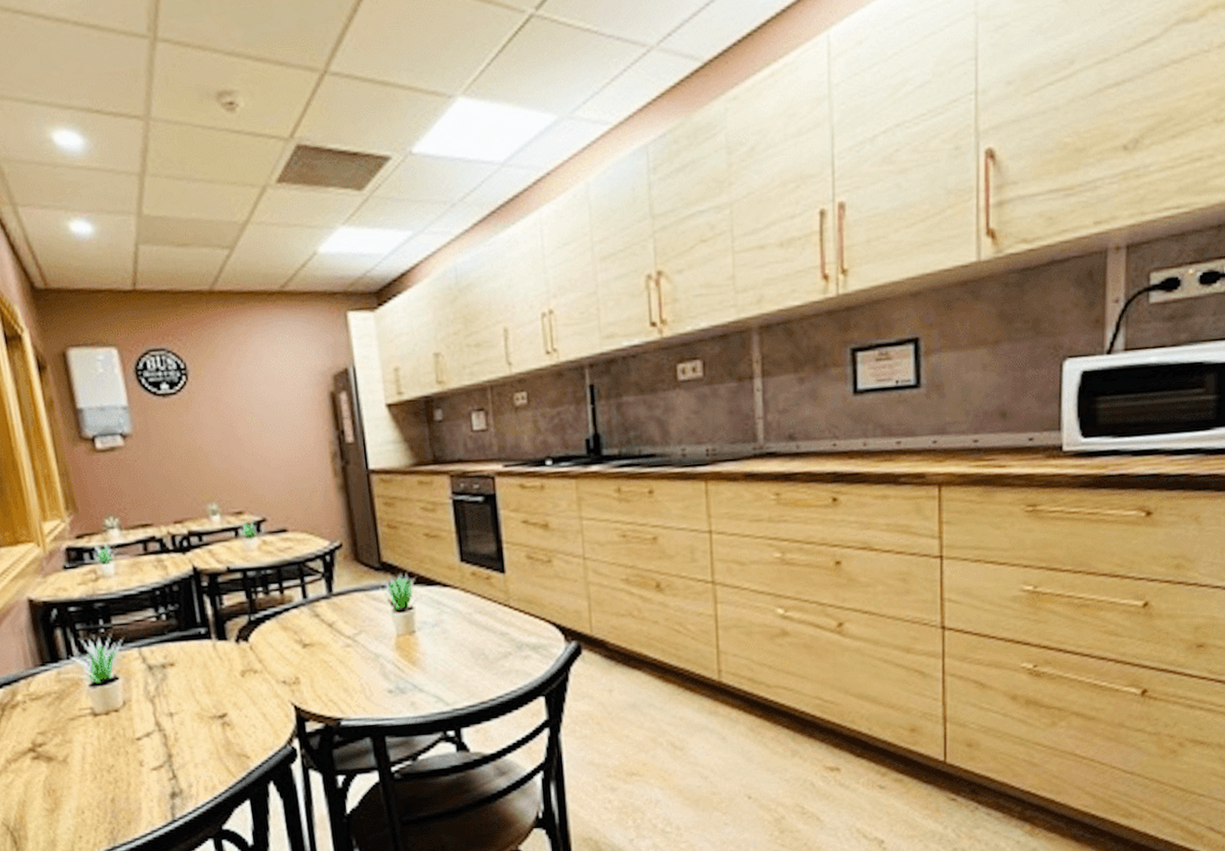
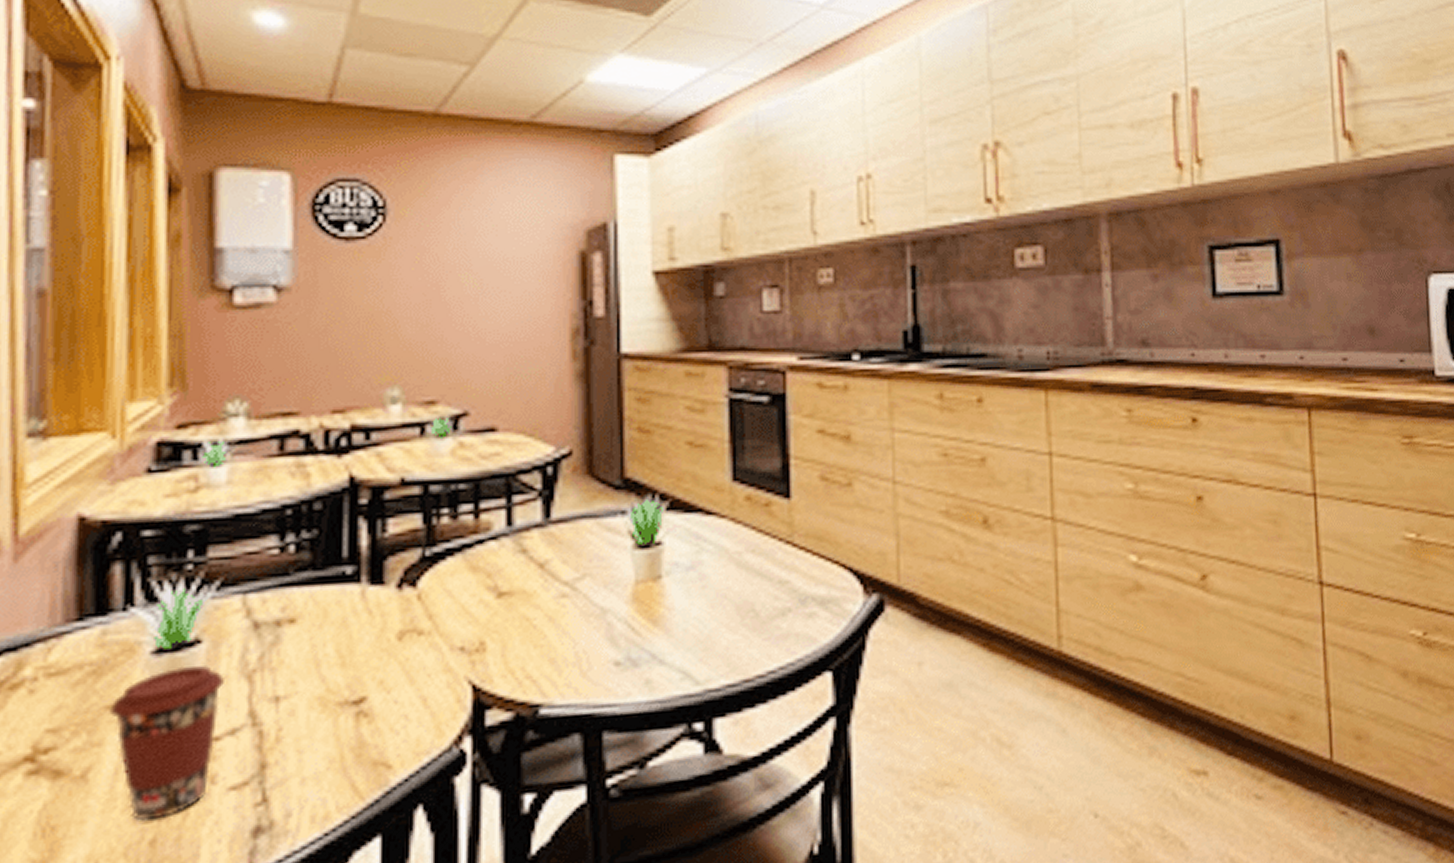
coffee cup: none [72,693,139,788] -> present [109,665,224,821]

